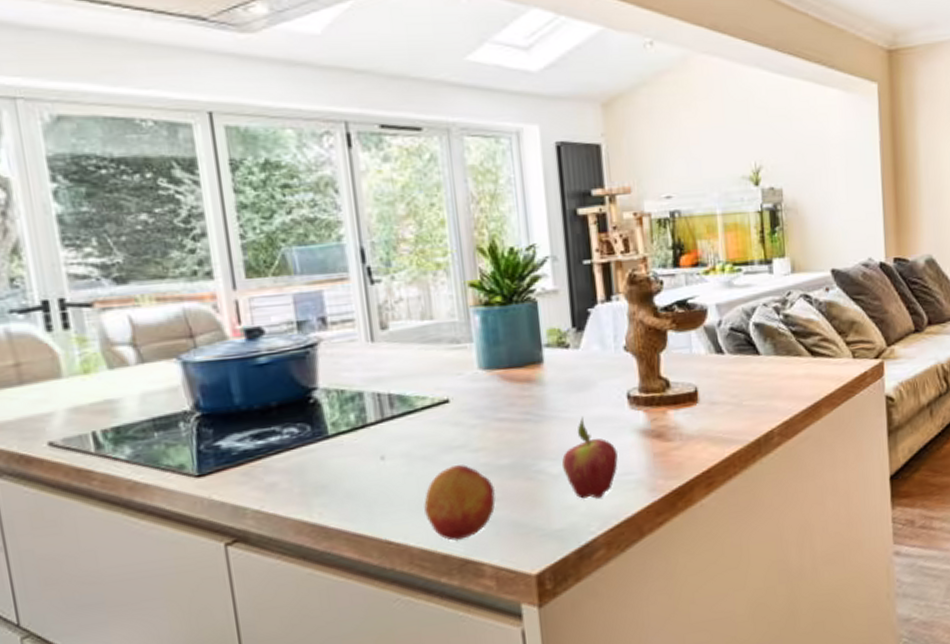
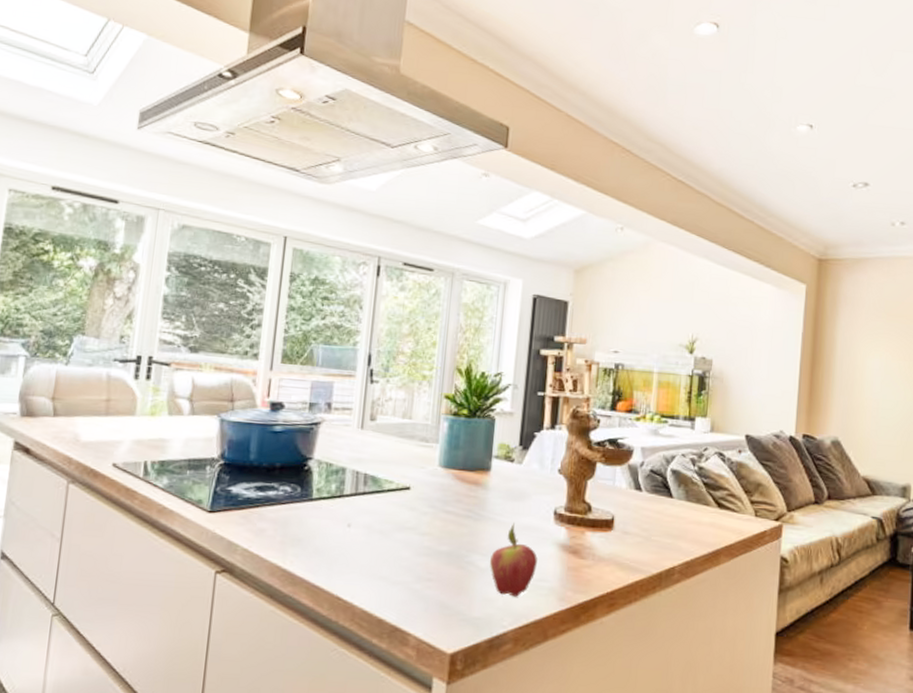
fruit: present [424,464,496,541] -> none [372,543,432,609]

